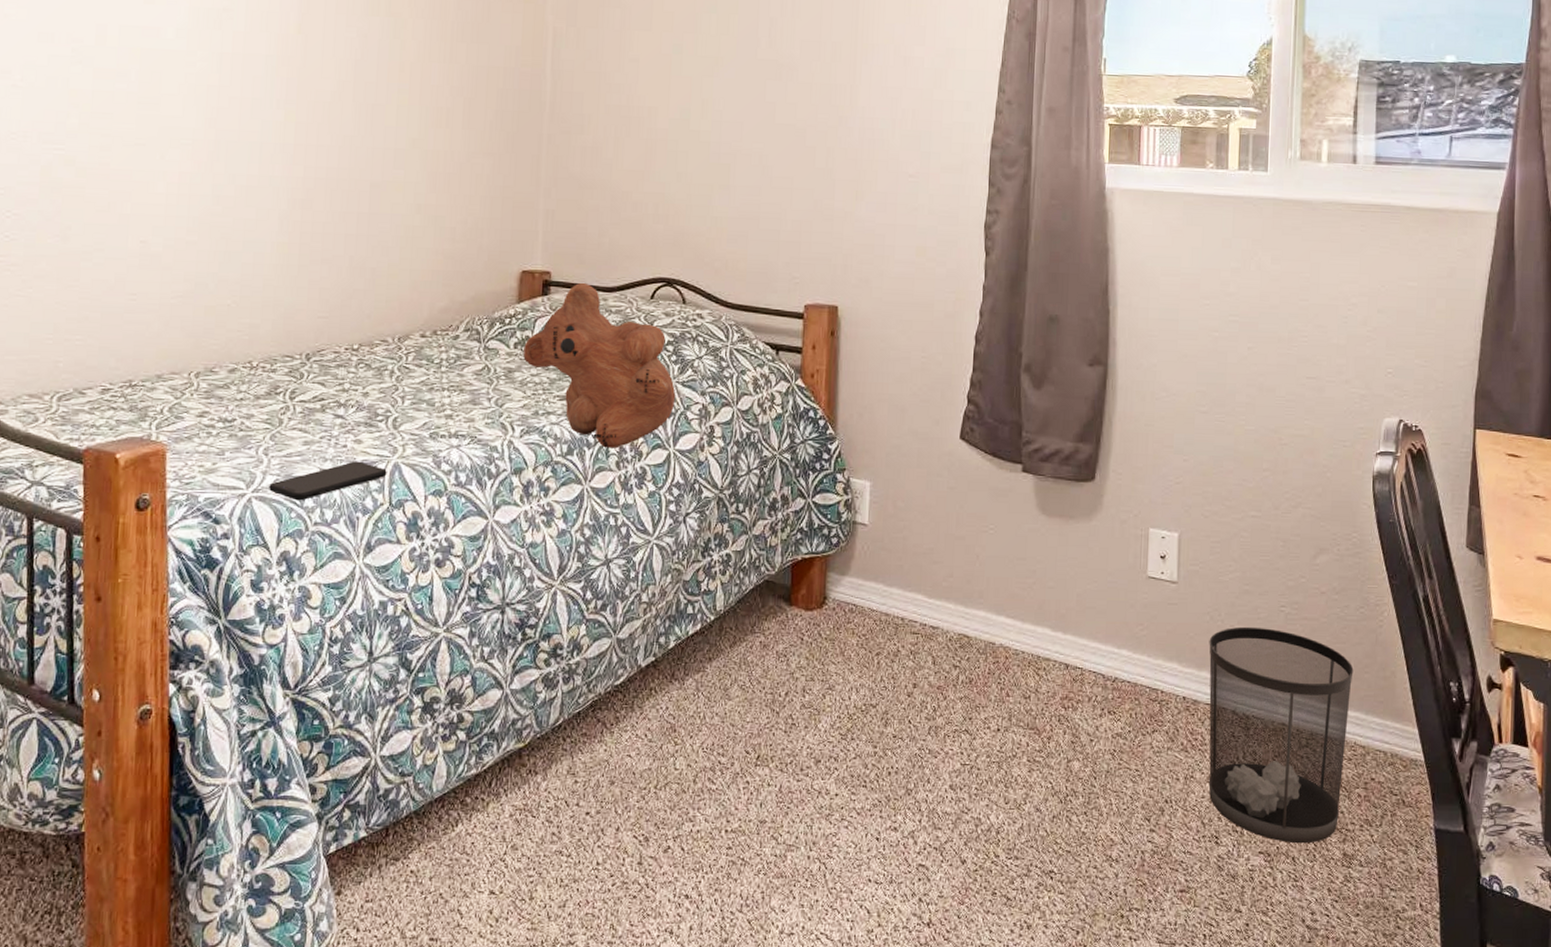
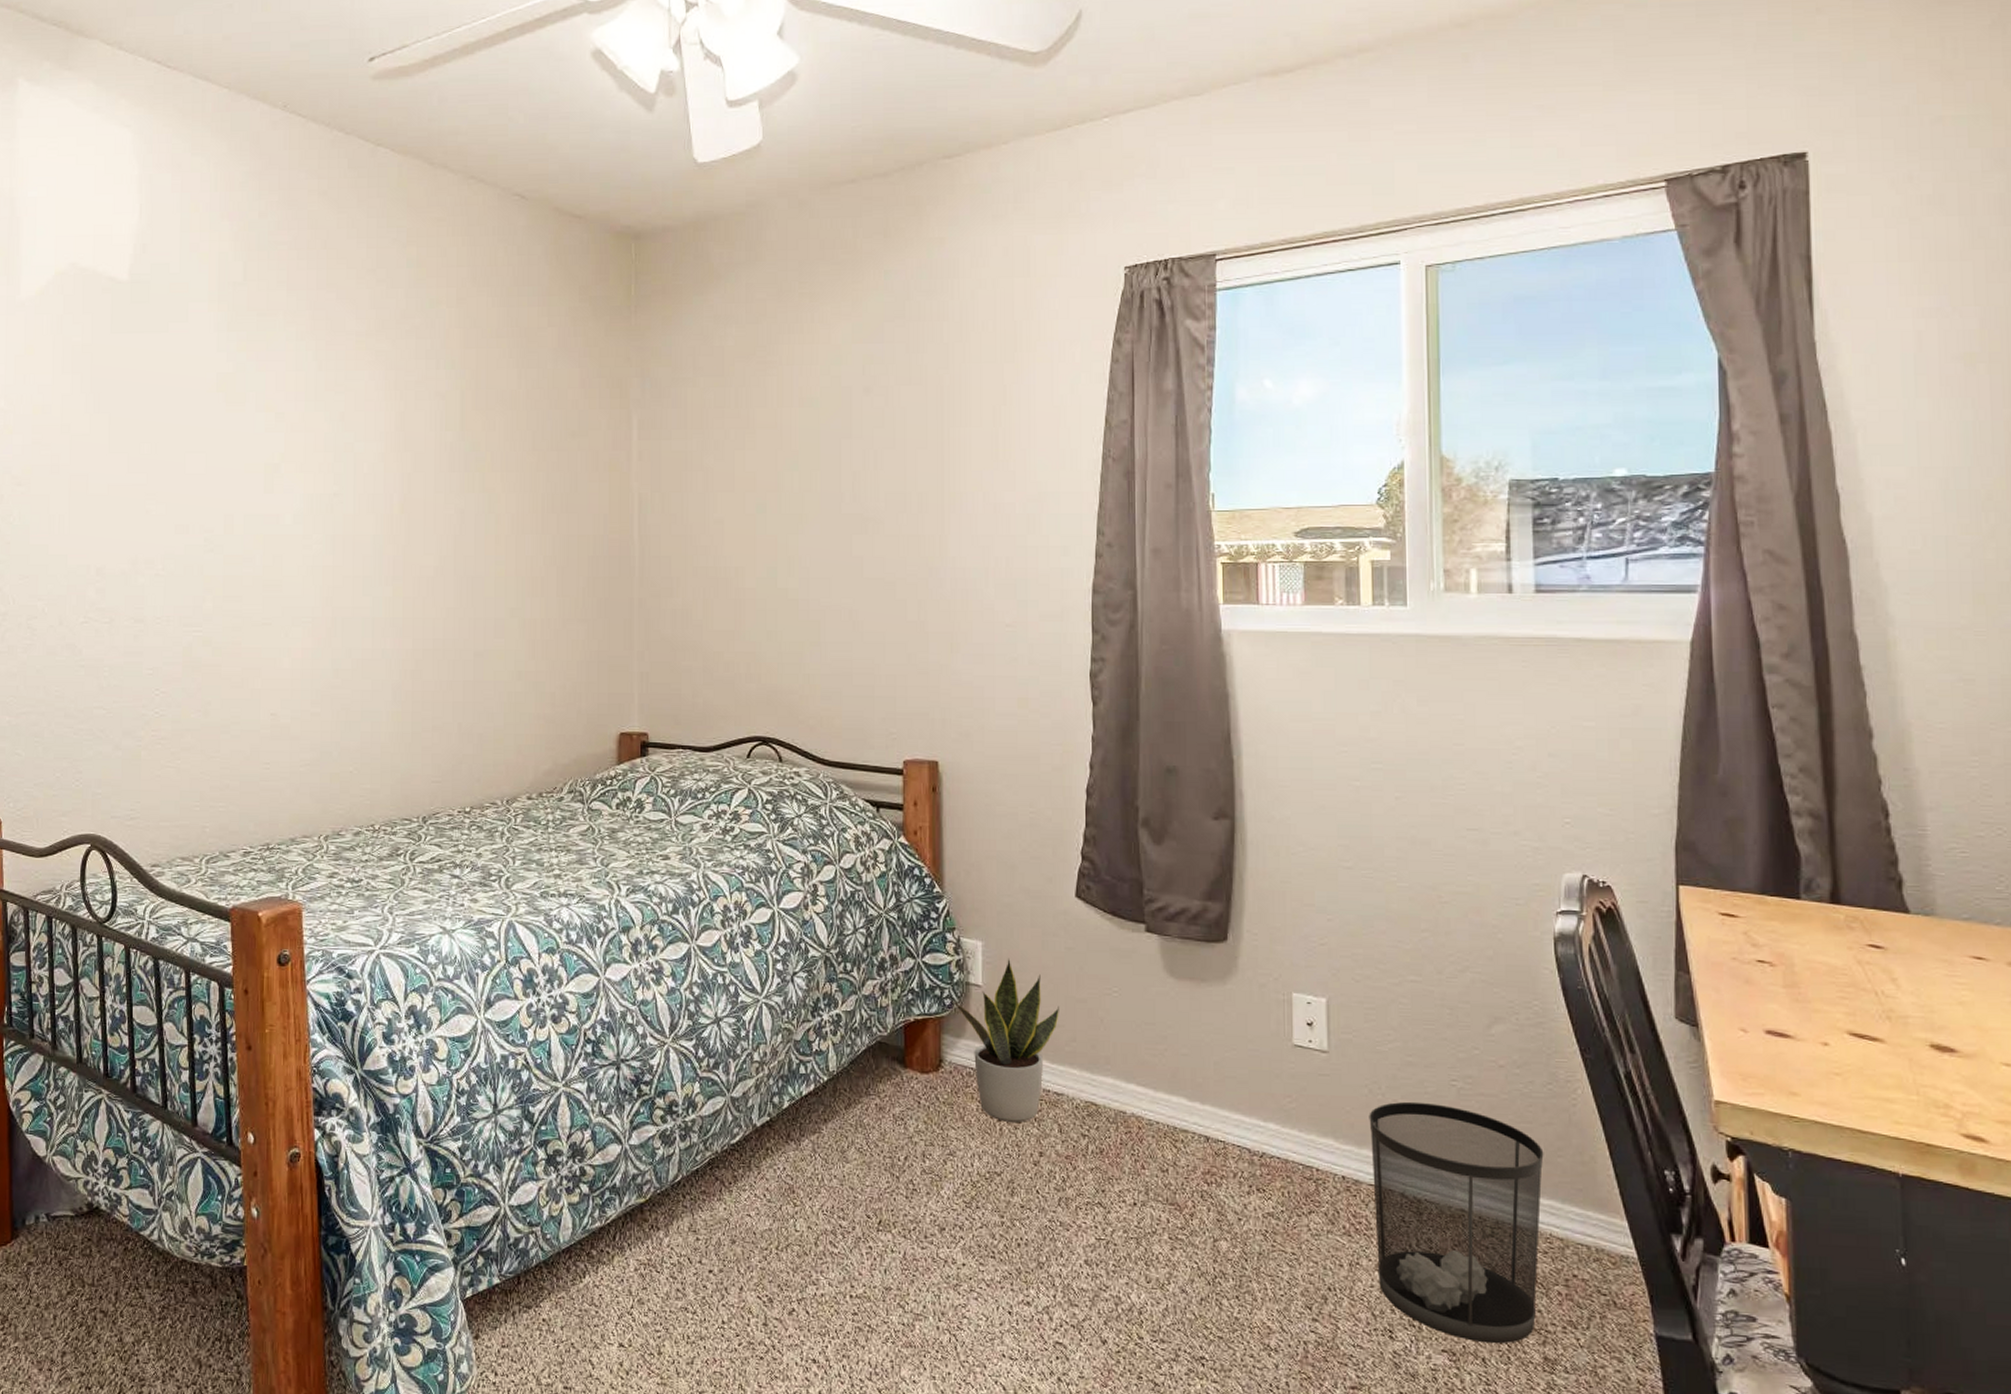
smartphone: present [269,461,387,501] -> none [395,919,502,958]
teddy bear: present [523,282,675,449] -> none [626,743,776,907]
potted plant: none [838,497,939,656] -> present [951,958,1059,1122]

